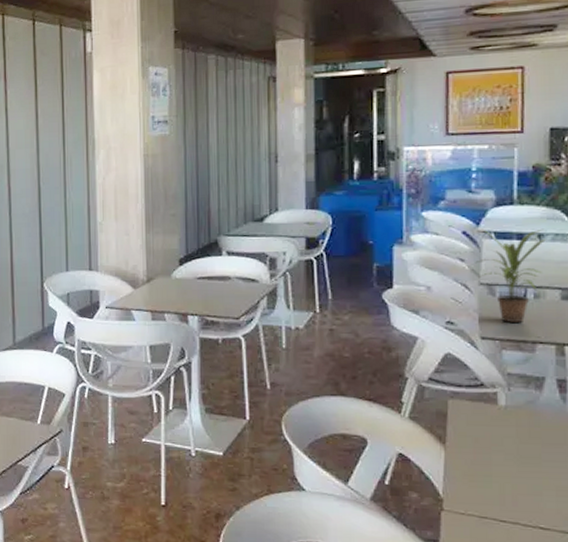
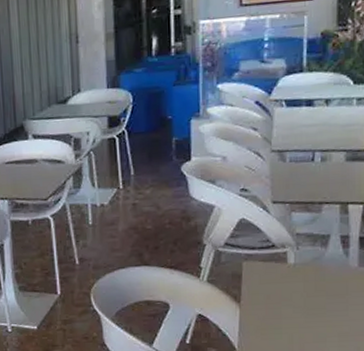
potted plant: present [475,228,546,322] -> none [267,94,332,186]

